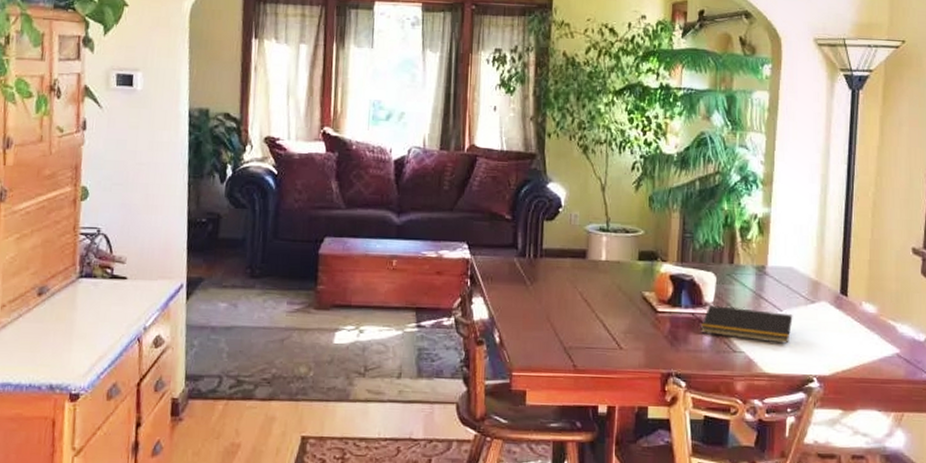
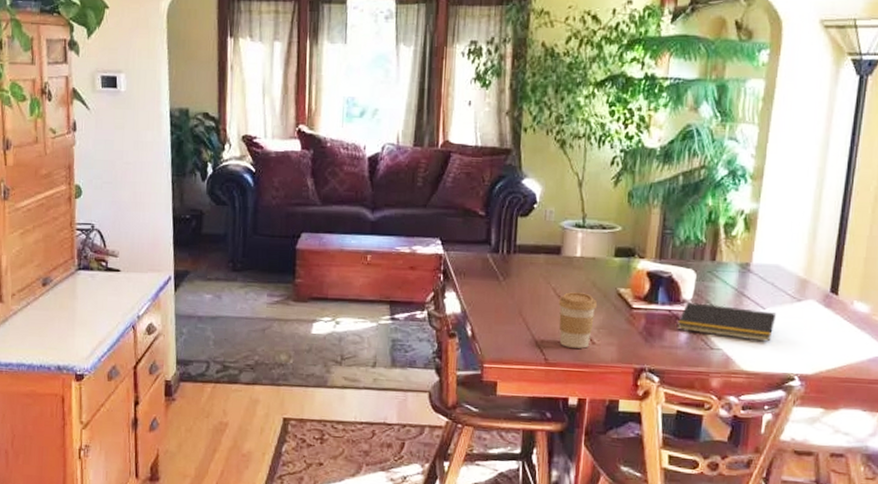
coffee cup: none [585,296,624,354] -> present [558,292,598,349]

